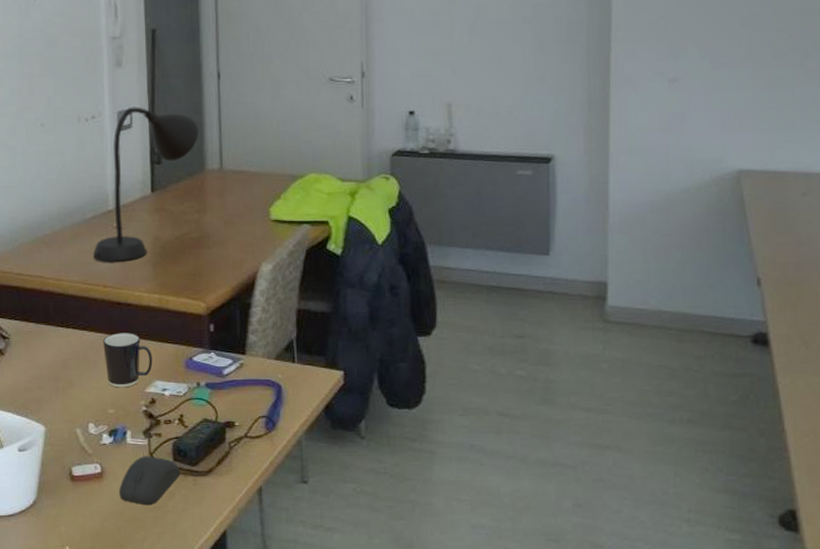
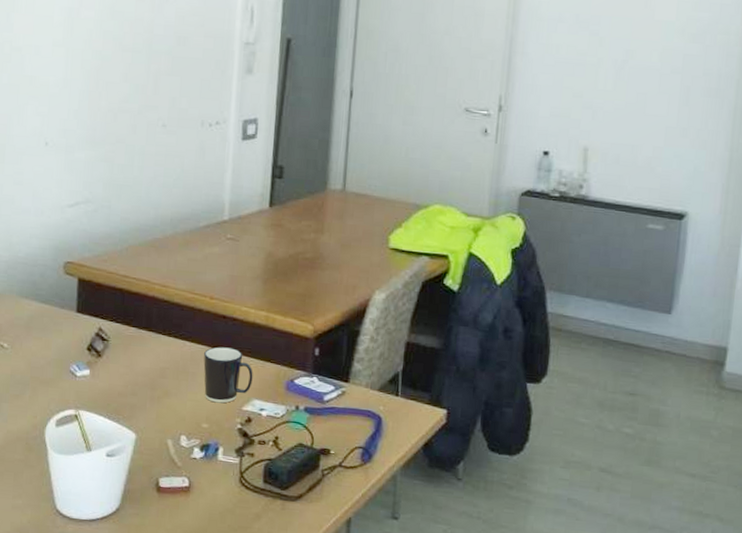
desk lamp: present [93,107,198,262] -> none [203,116,325,274]
computer mouse: present [119,456,180,504] -> none [205,474,269,524]

